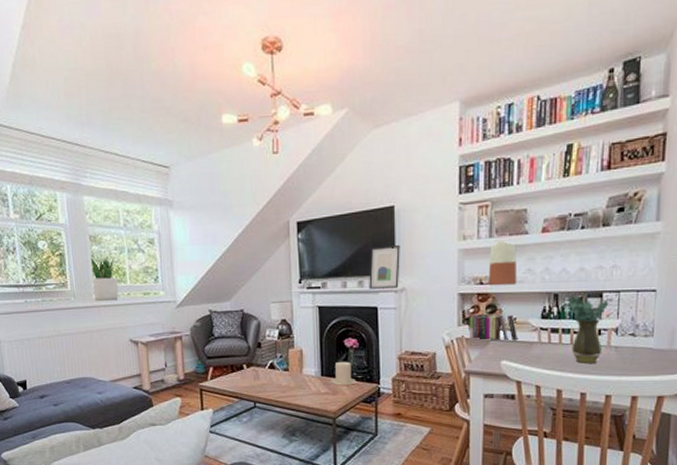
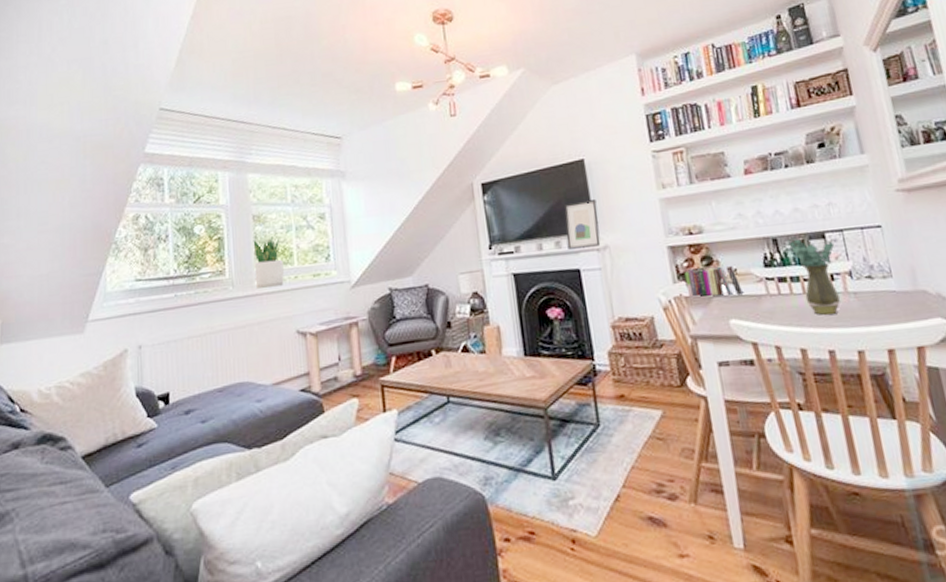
candle: present [331,361,356,387] -> none [536,335,566,367]
vase: present [488,240,517,286] -> none [692,185,730,236]

